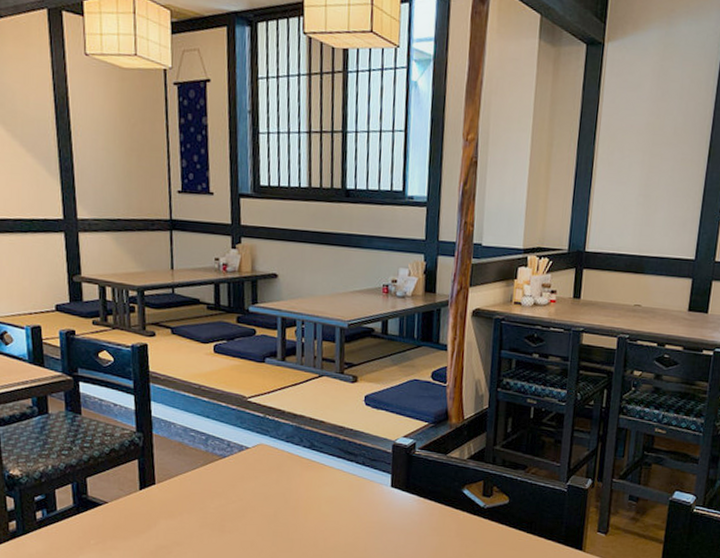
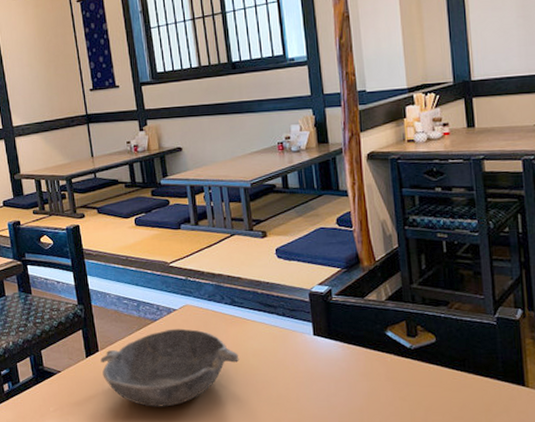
bowl: none [156,467,311,548] -> present [100,328,240,407]

